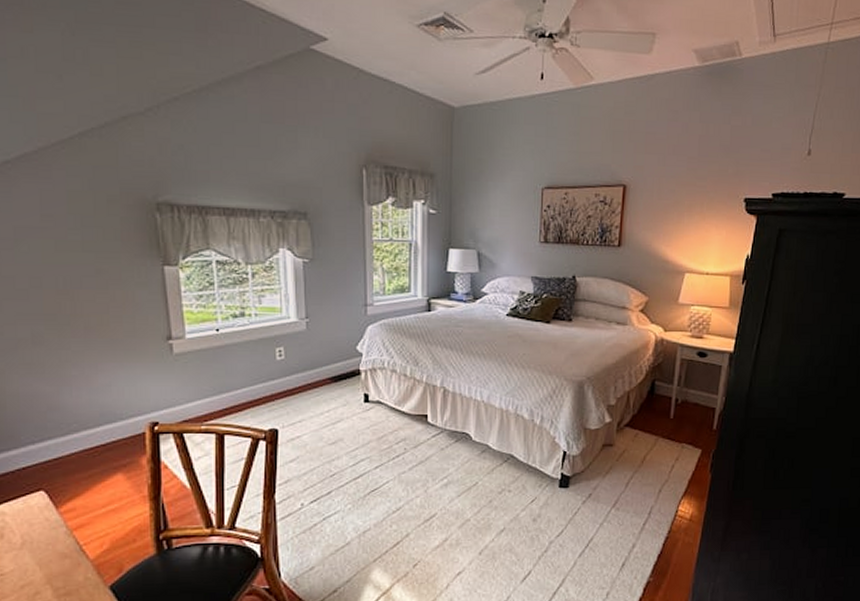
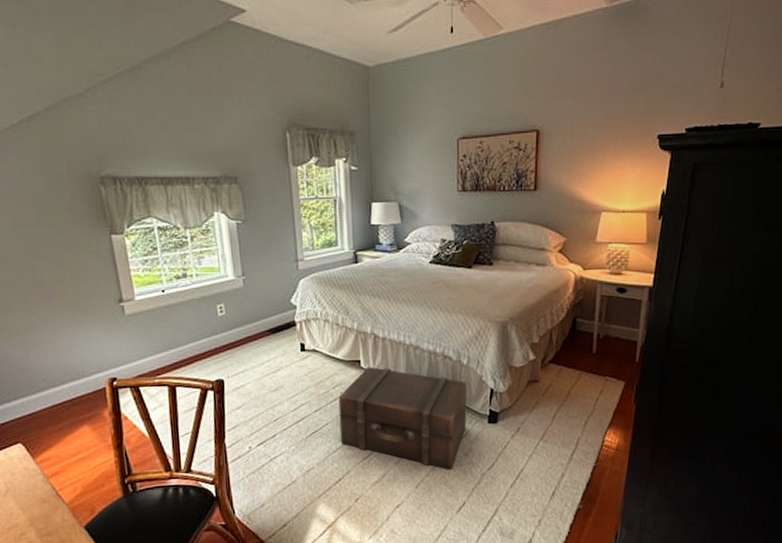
suitcase: none [401,421,539,535] -> present [338,366,468,469]

